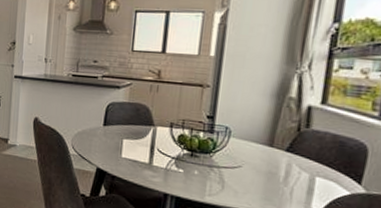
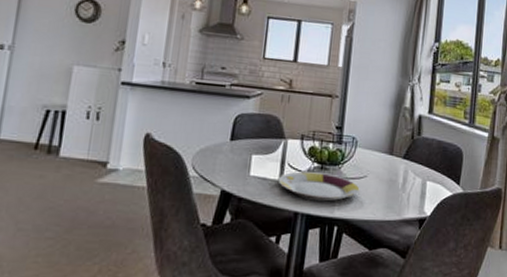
plate: none [148,156,233,188] -> present [278,171,360,202]

